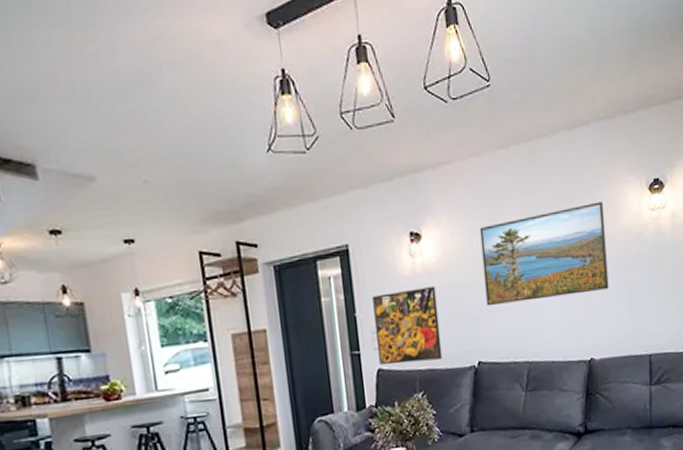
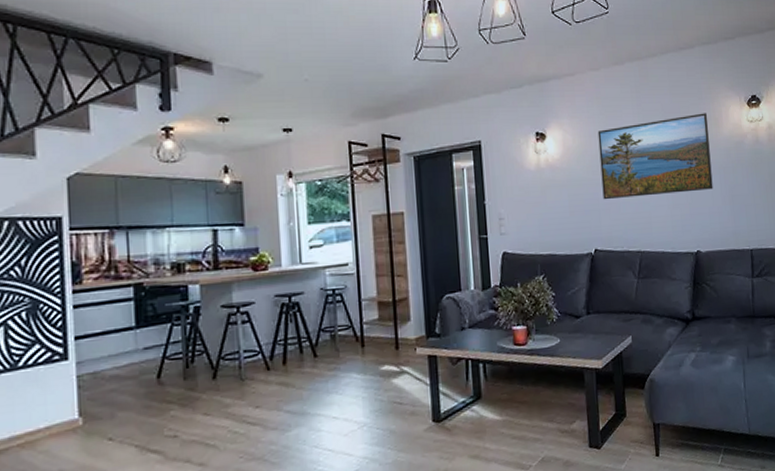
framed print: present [372,285,443,365] -> none [501,179,562,249]

